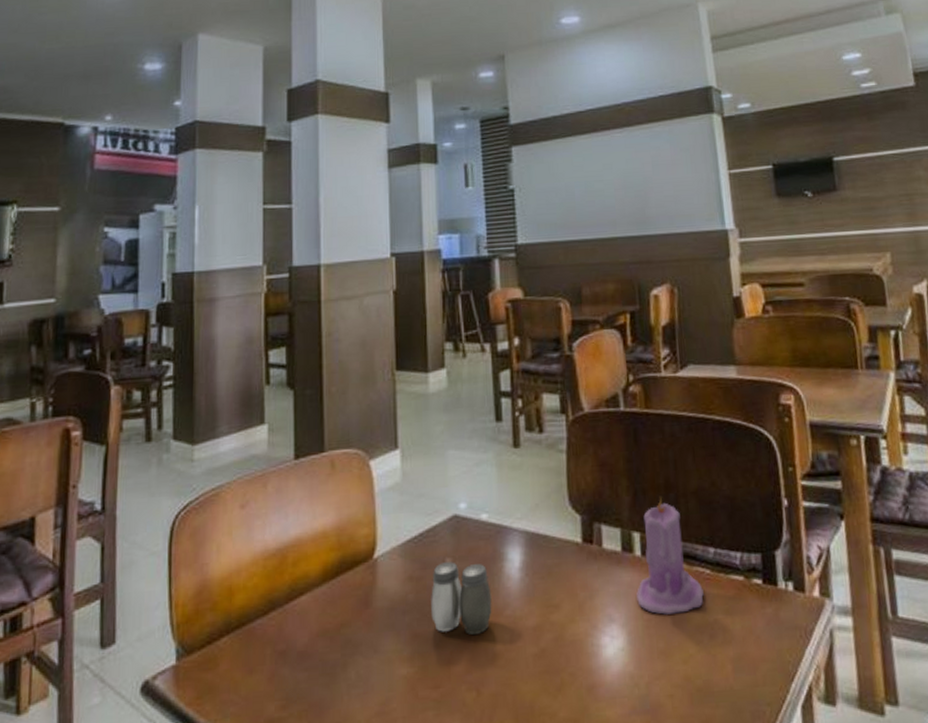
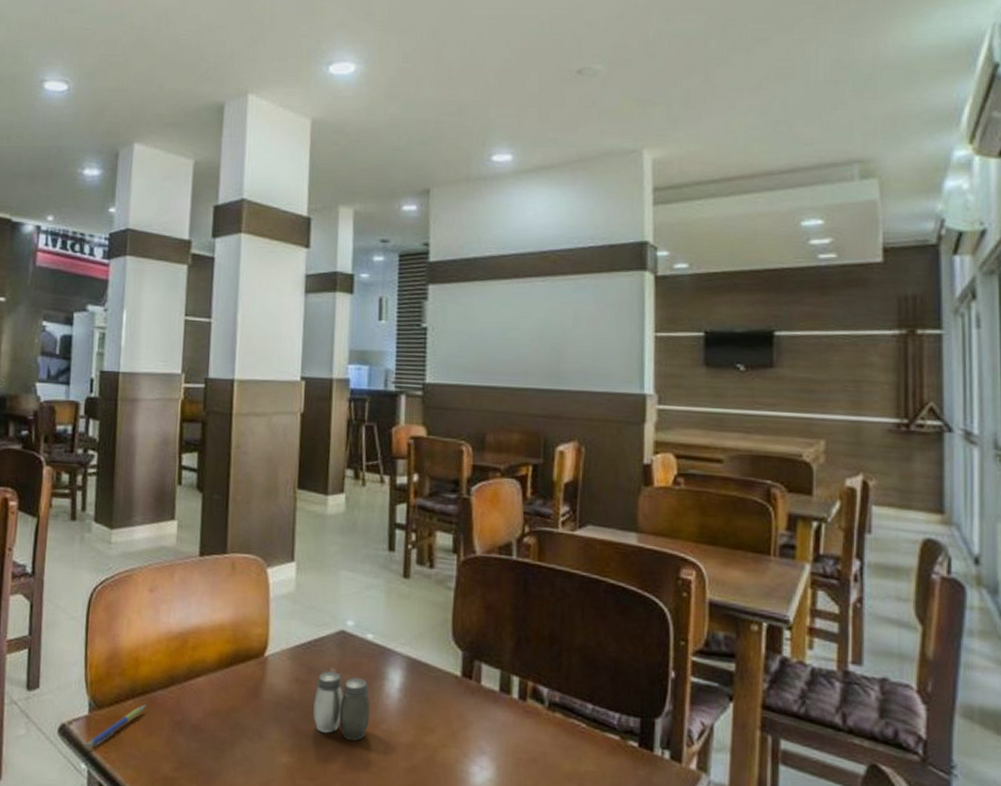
pen: none [174,639,243,705] -> present [86,704,146,749]
candle: present [636,497,704,615] -> none [510,647,577,759]

